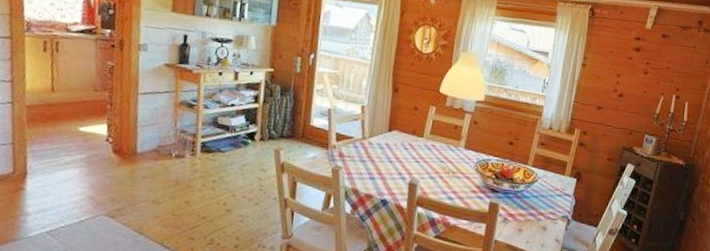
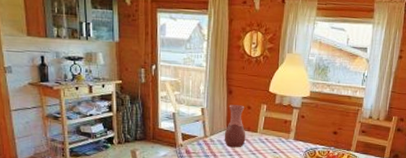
vase: none [384,104,411,154] -> present [224,105,246,148]

